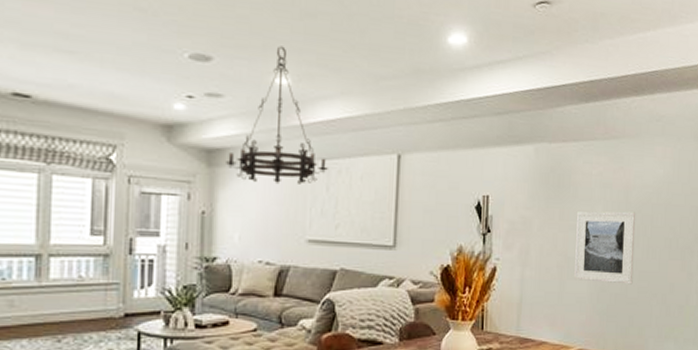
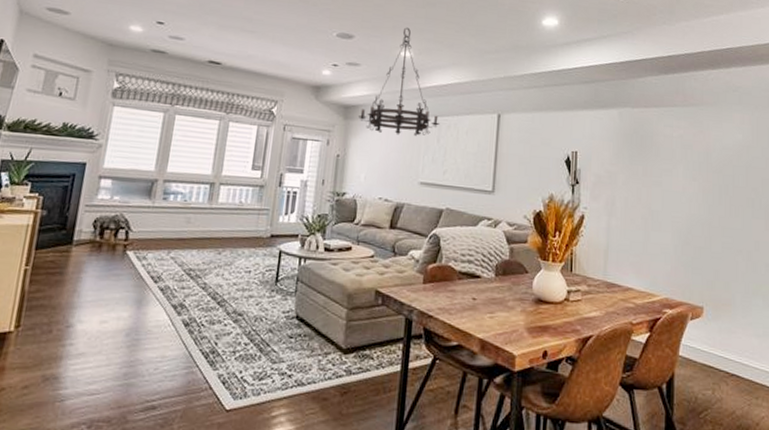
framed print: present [574,211,636,285] -> none [659,169,717,240]

